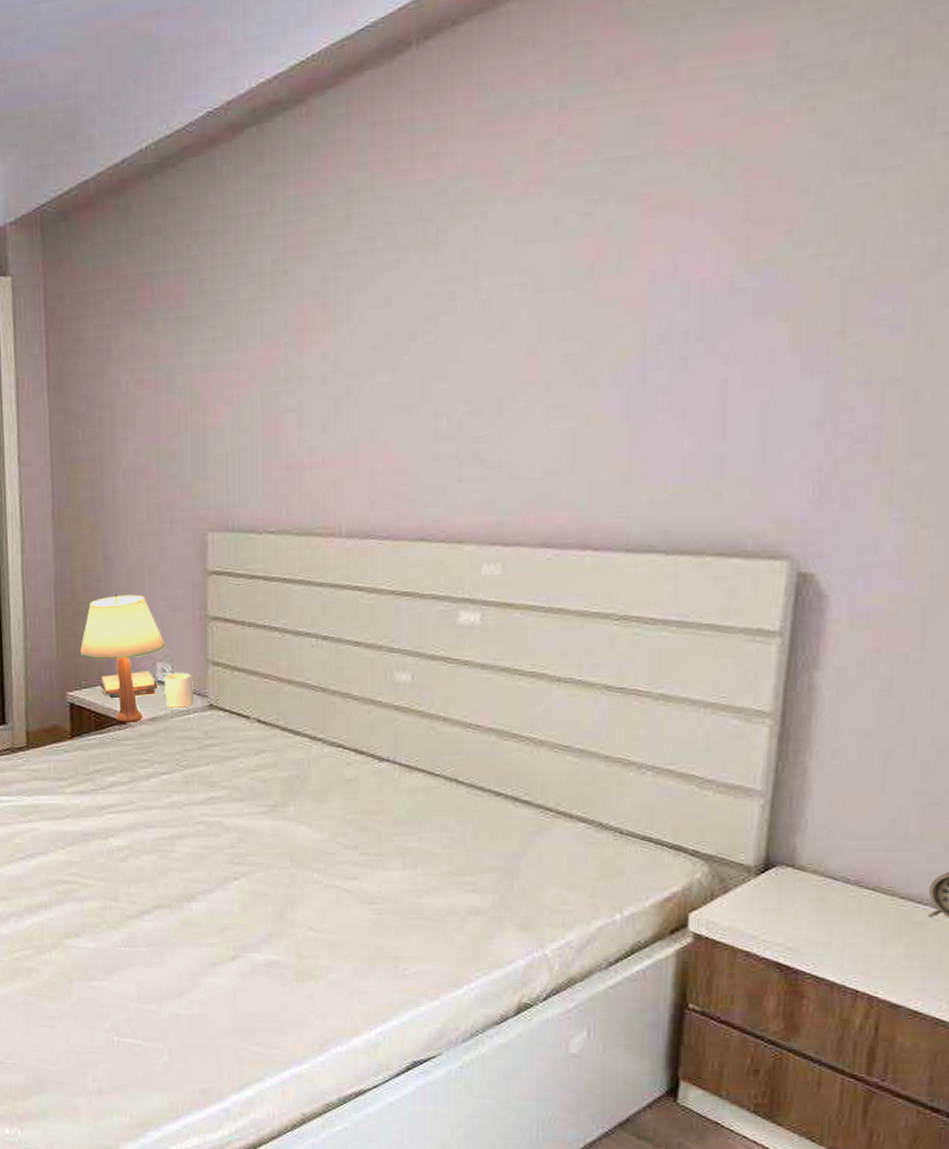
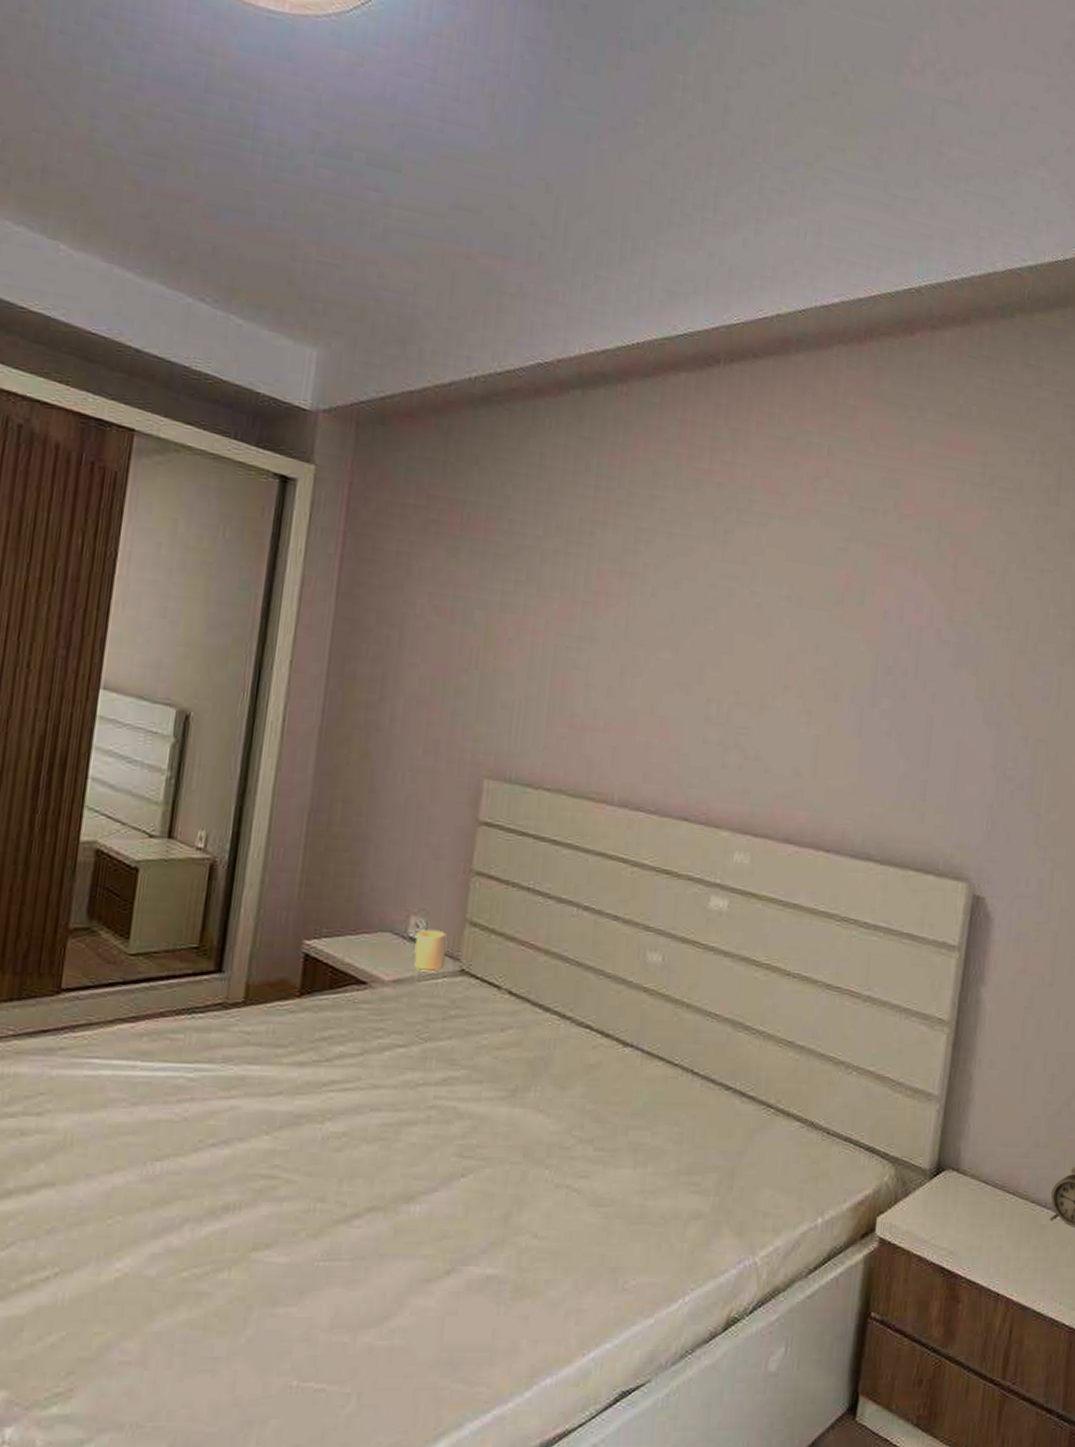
table lamp: present [79,594,166,722] -> none [325,832,424,983]
books: present [99,672,157,699] -> none [342,924,408,954]

